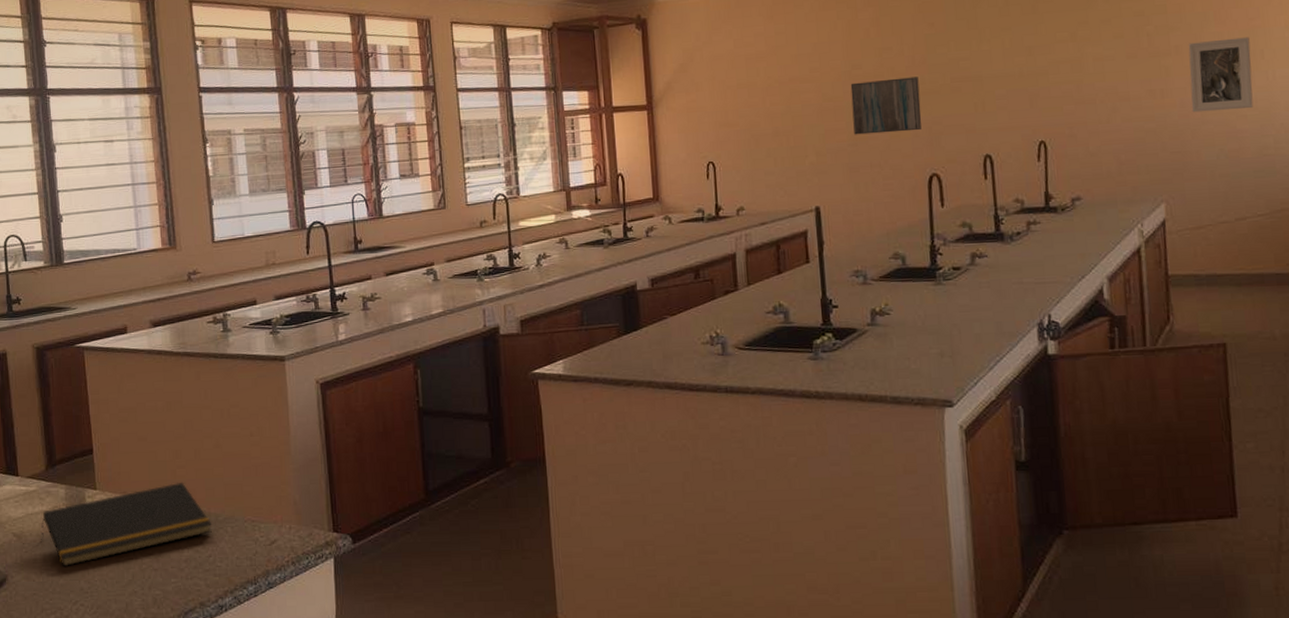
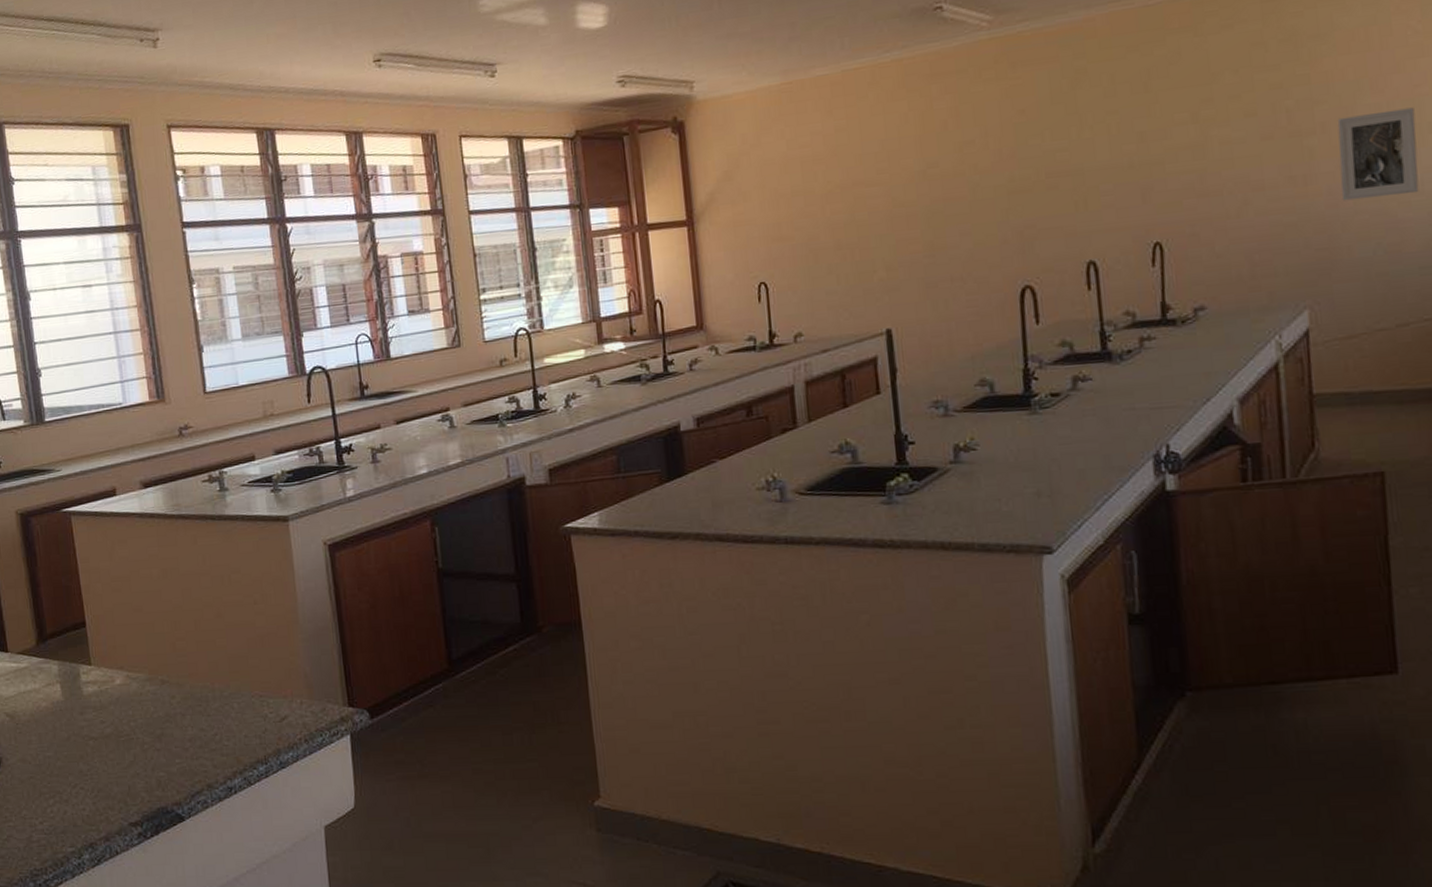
notepad: present [41,482,213,567] -> none [35,655,217,749]
wall art: present [850,76,922,135] -> none [925,173,1012,245]

